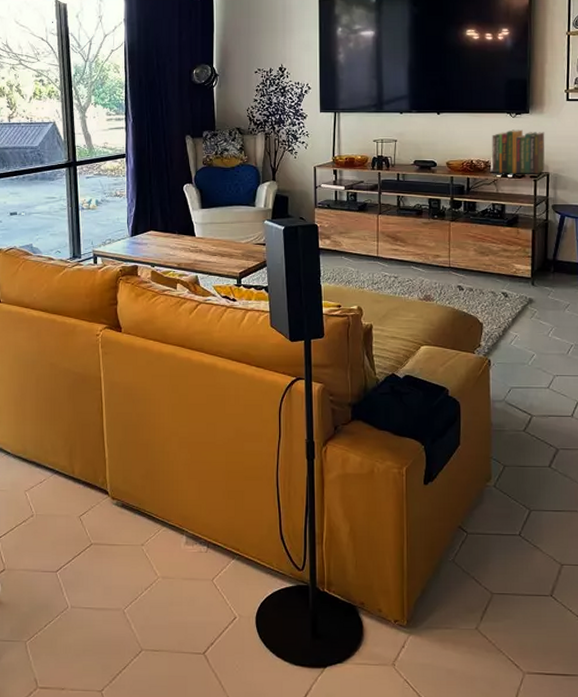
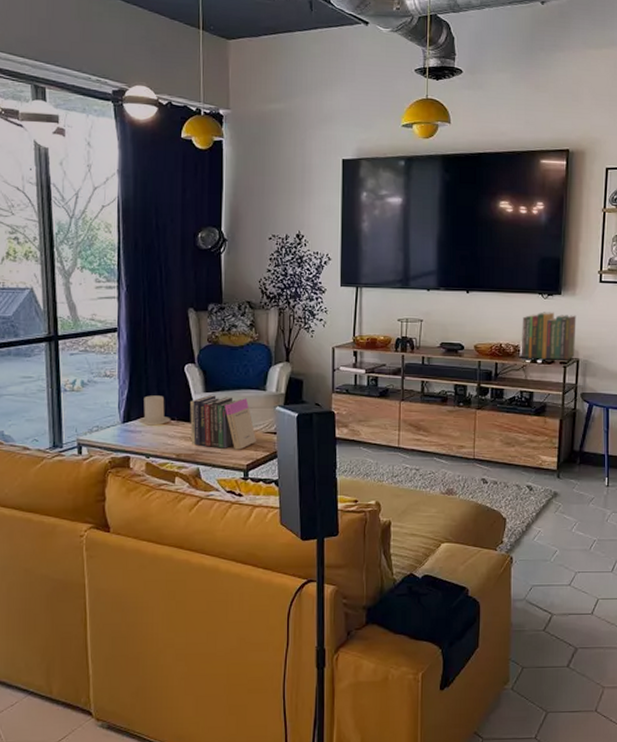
candle: none [144,212,173,238] -> present [138,395,171,426]
books: none [189,211,248,260] -> present [190,395,257,450]

